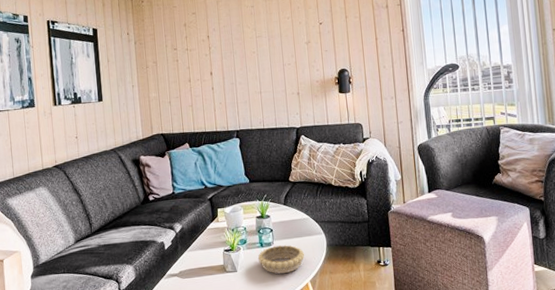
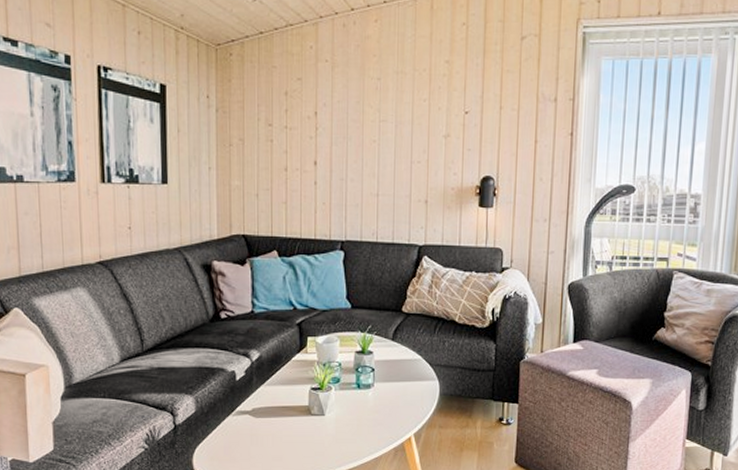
decorative bowl: present [257,245,305,274] -> none [352,389,411,422]

